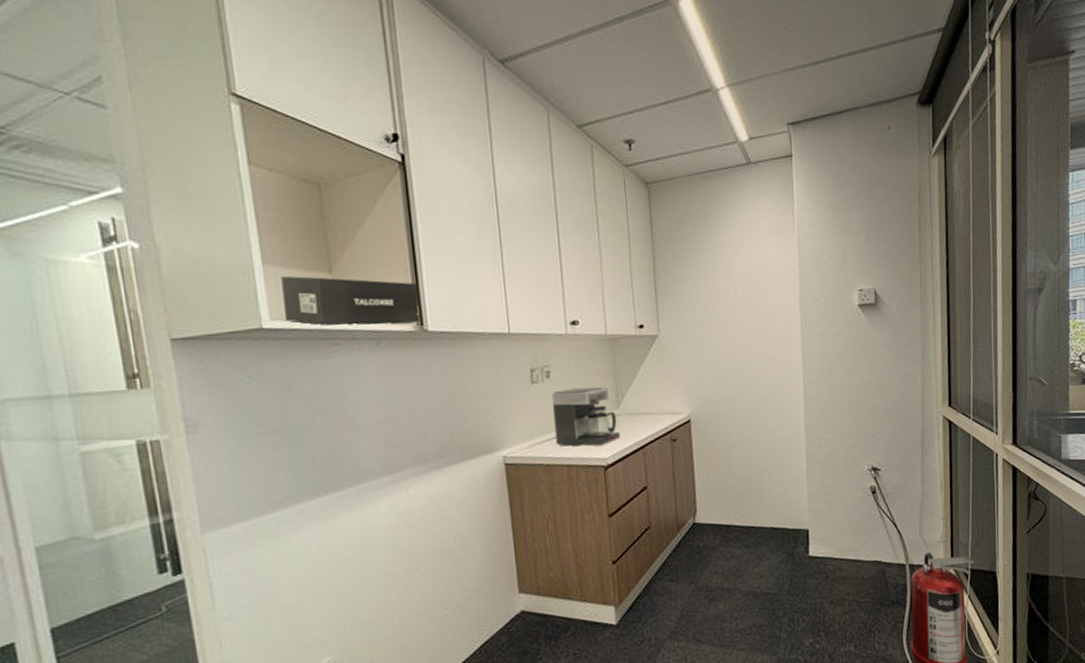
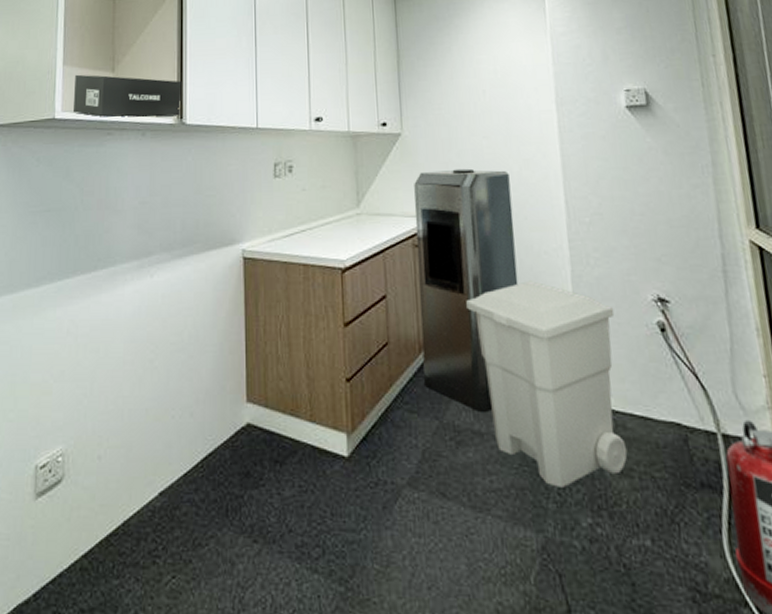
coffee maker: present [551,386,621,447] -> none [292,183,360,246]
water dispenser: none [671,366,763,574] -> present [414,168,519,412]
recycling bin: none [718,462,842,621] -> present [466,281,628,487]

